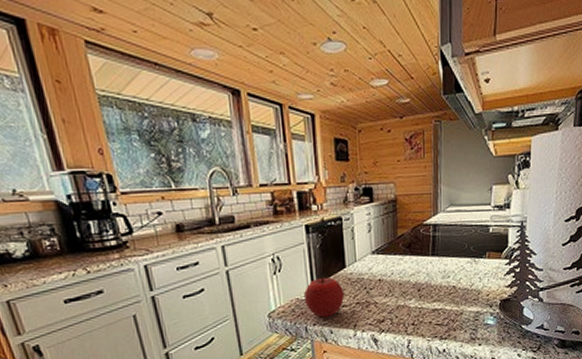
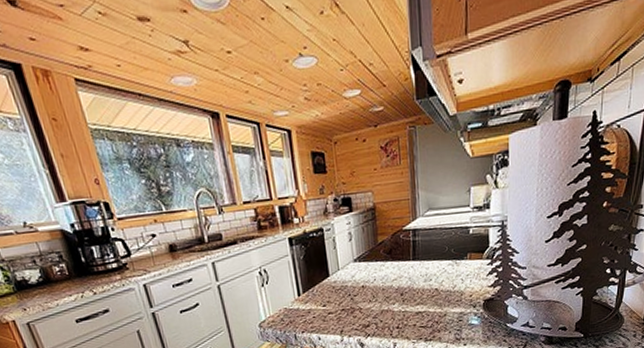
apple: present [303,277,345,318] -> none [291,286,330,325]

